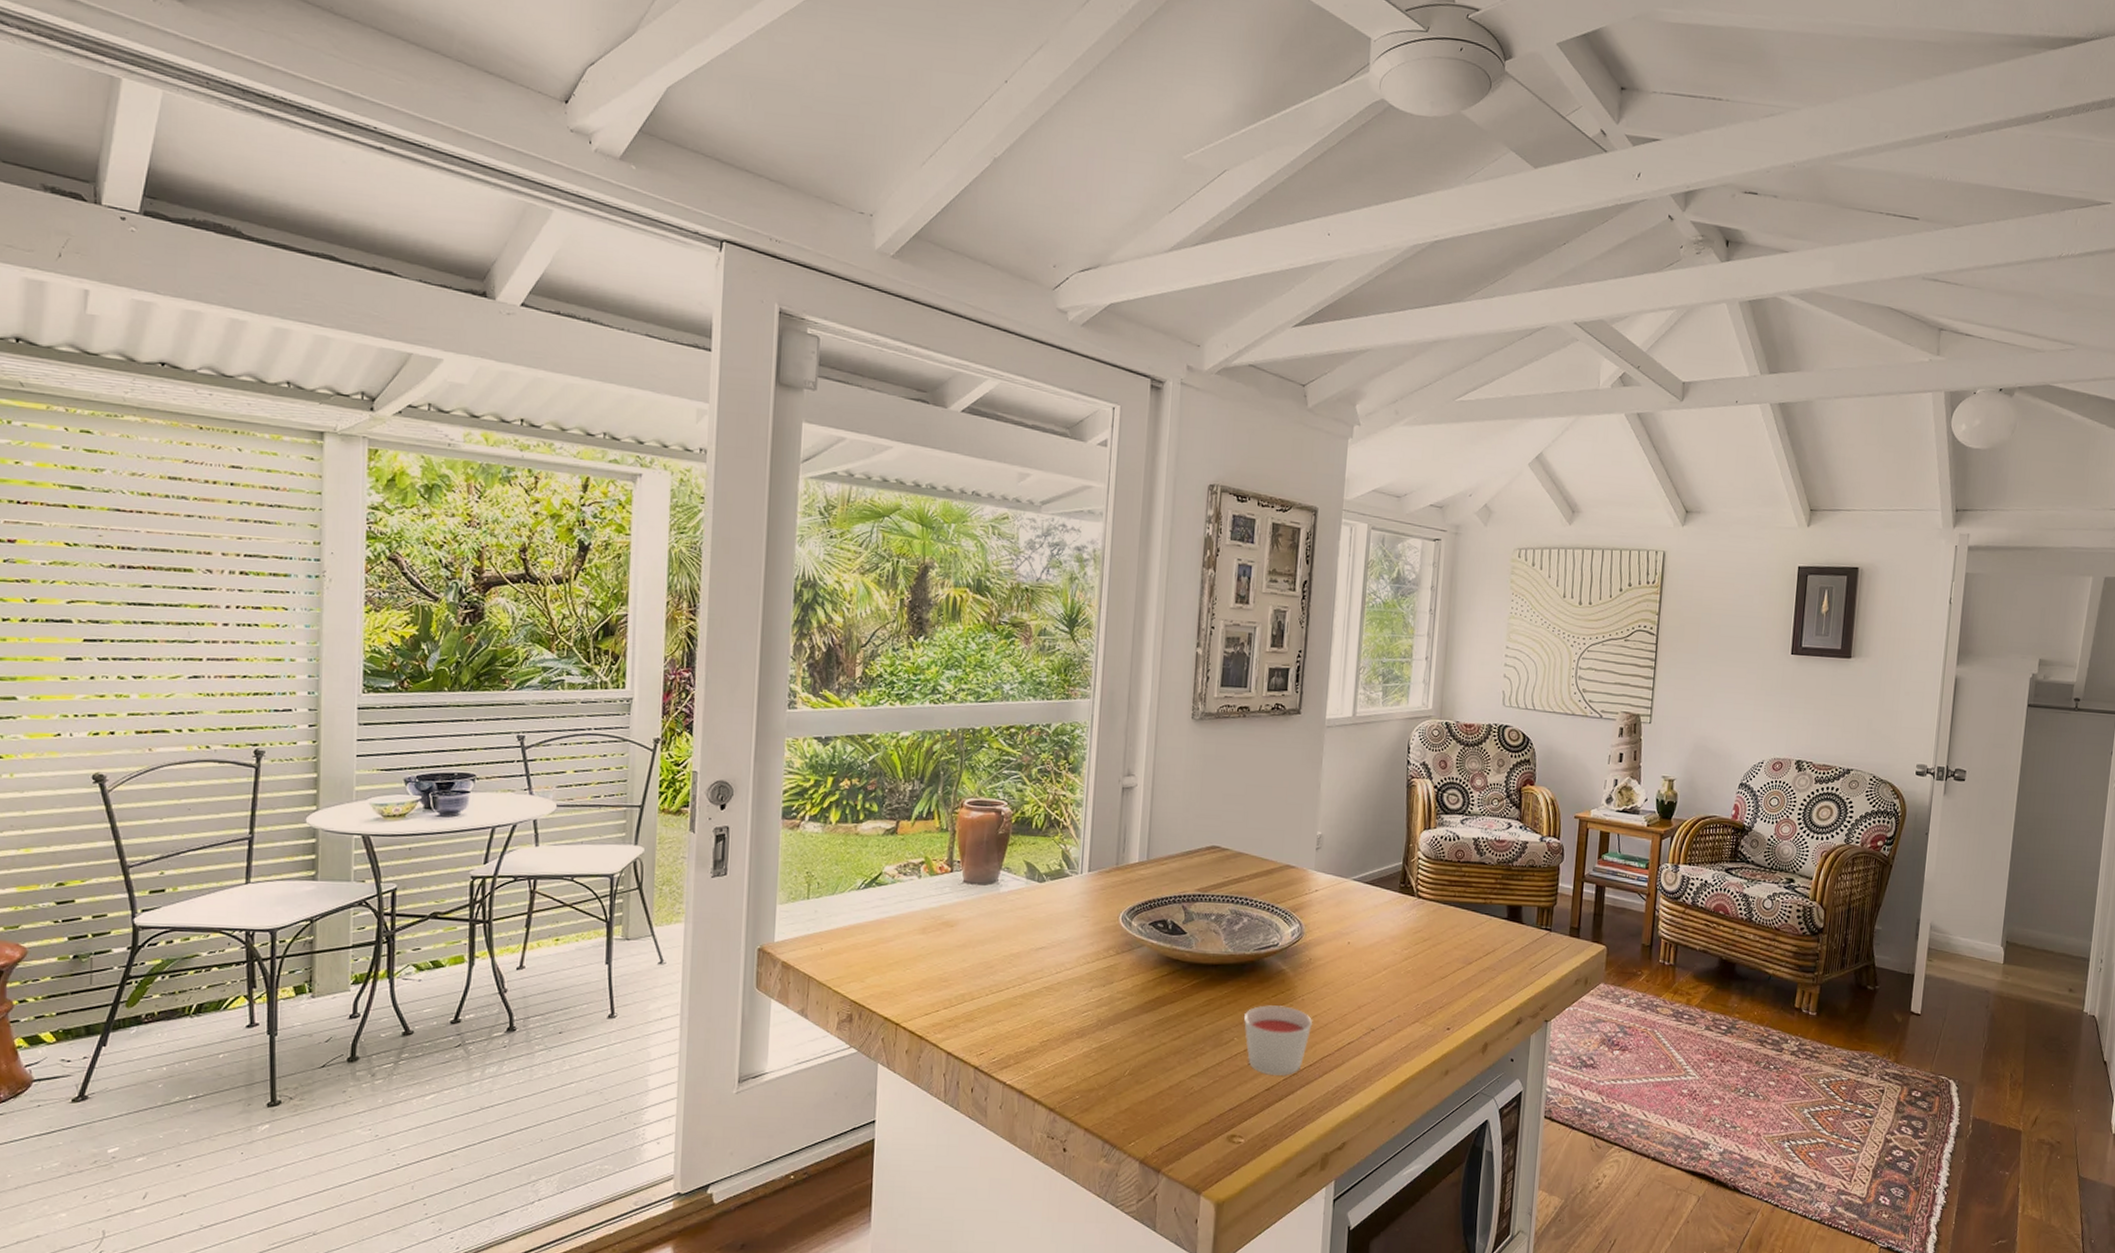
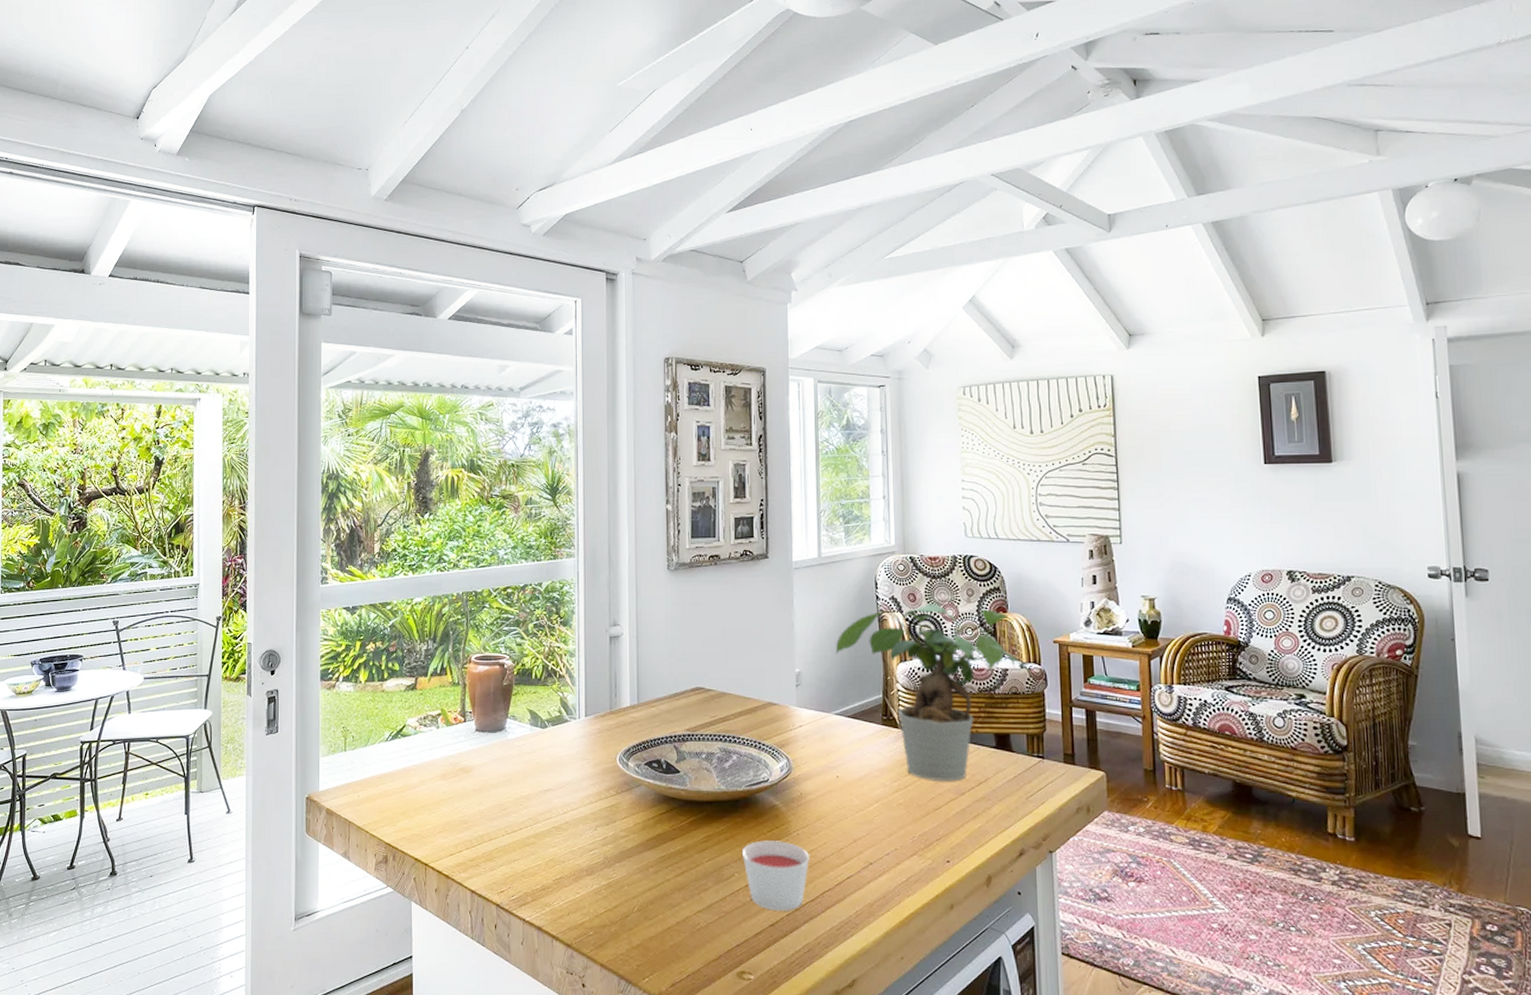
potted plant: none [1359,772,1551,951] -> present [835,604,1033,782]

